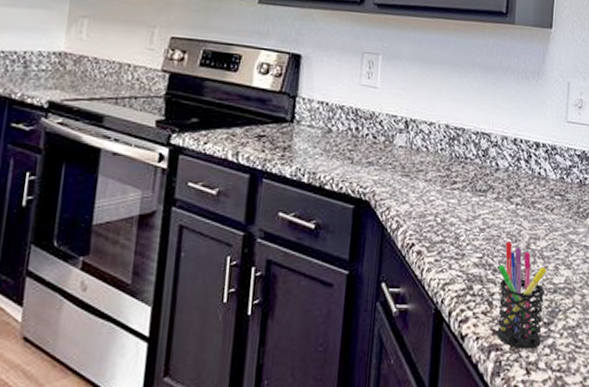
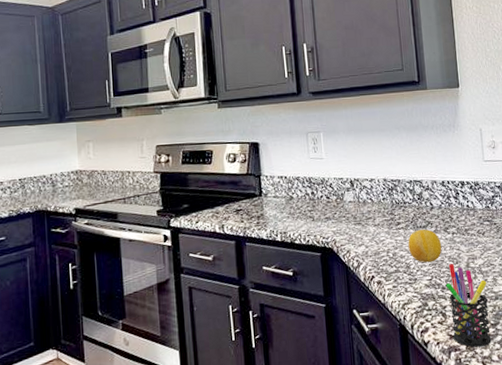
fruit: none [461,193,502,236] -> present [408,229,442,263]

